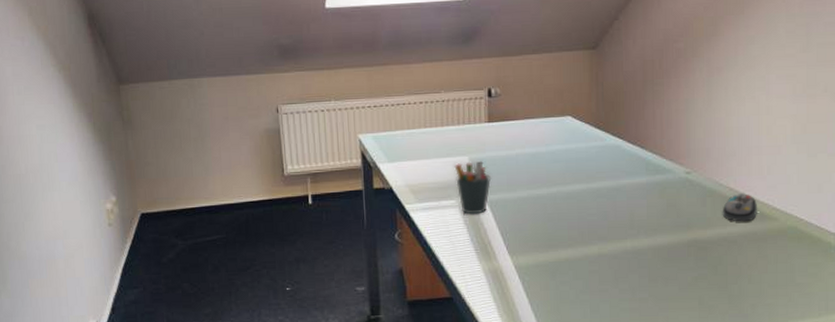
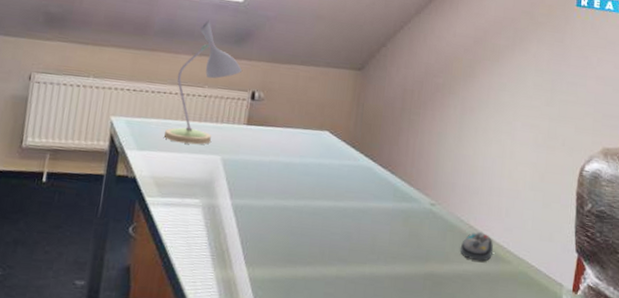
desk lamp: none [410,25,475,150] -> present [163,20,243,145]
pen holder: present [454,160,492,214] -> none [203,161,241,218]

